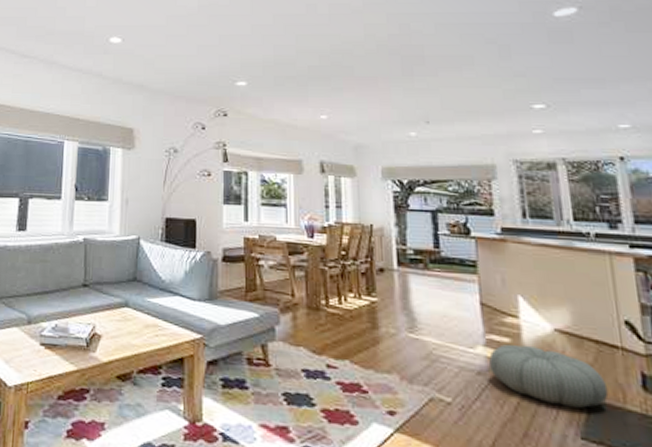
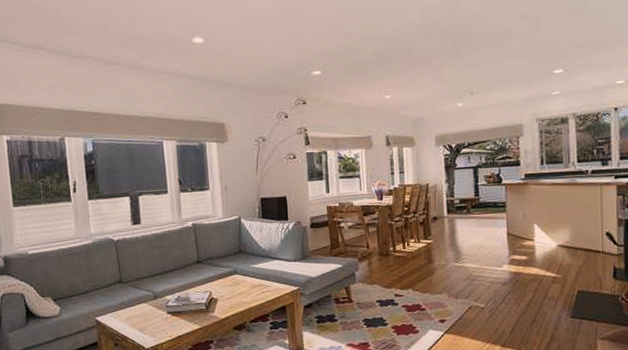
pouf: present [489,344,609,408] -> none [512,260,591,298]

